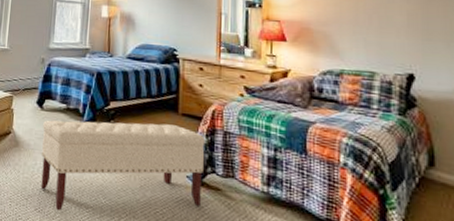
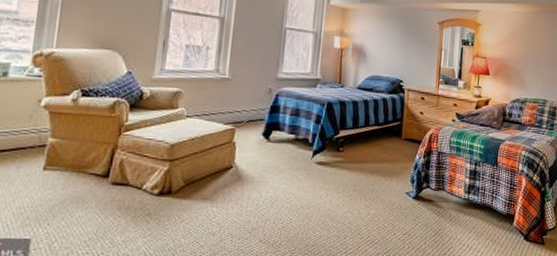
bench: present [40,120,206,211] -> none [266,148,423,239]

